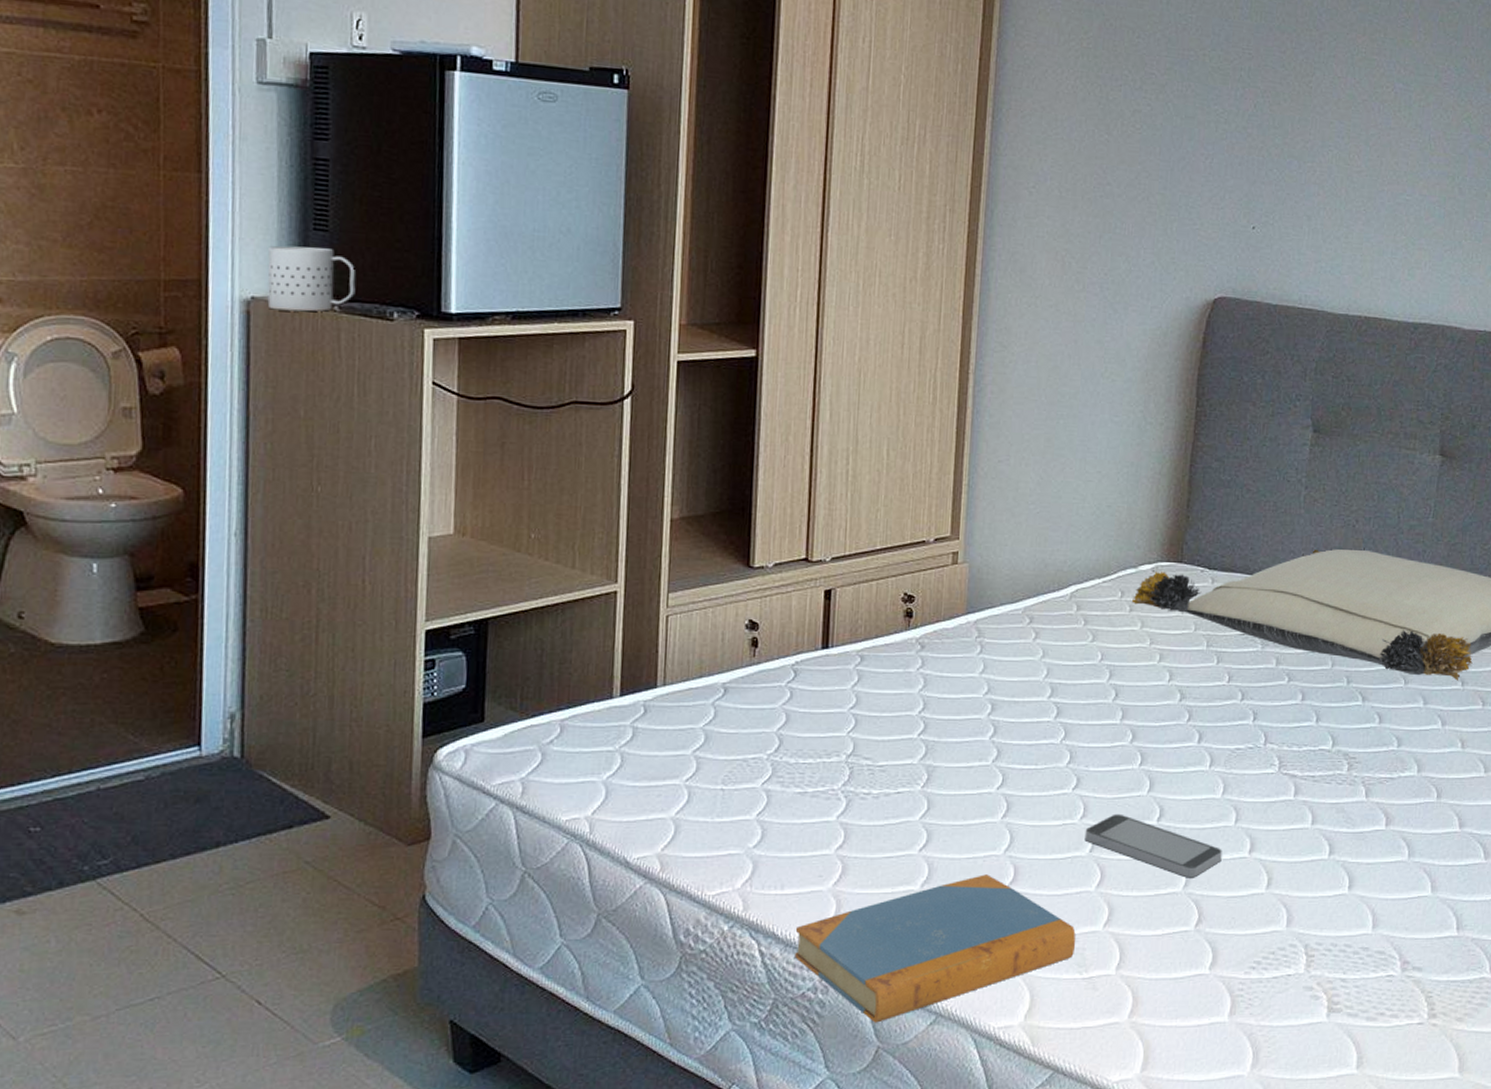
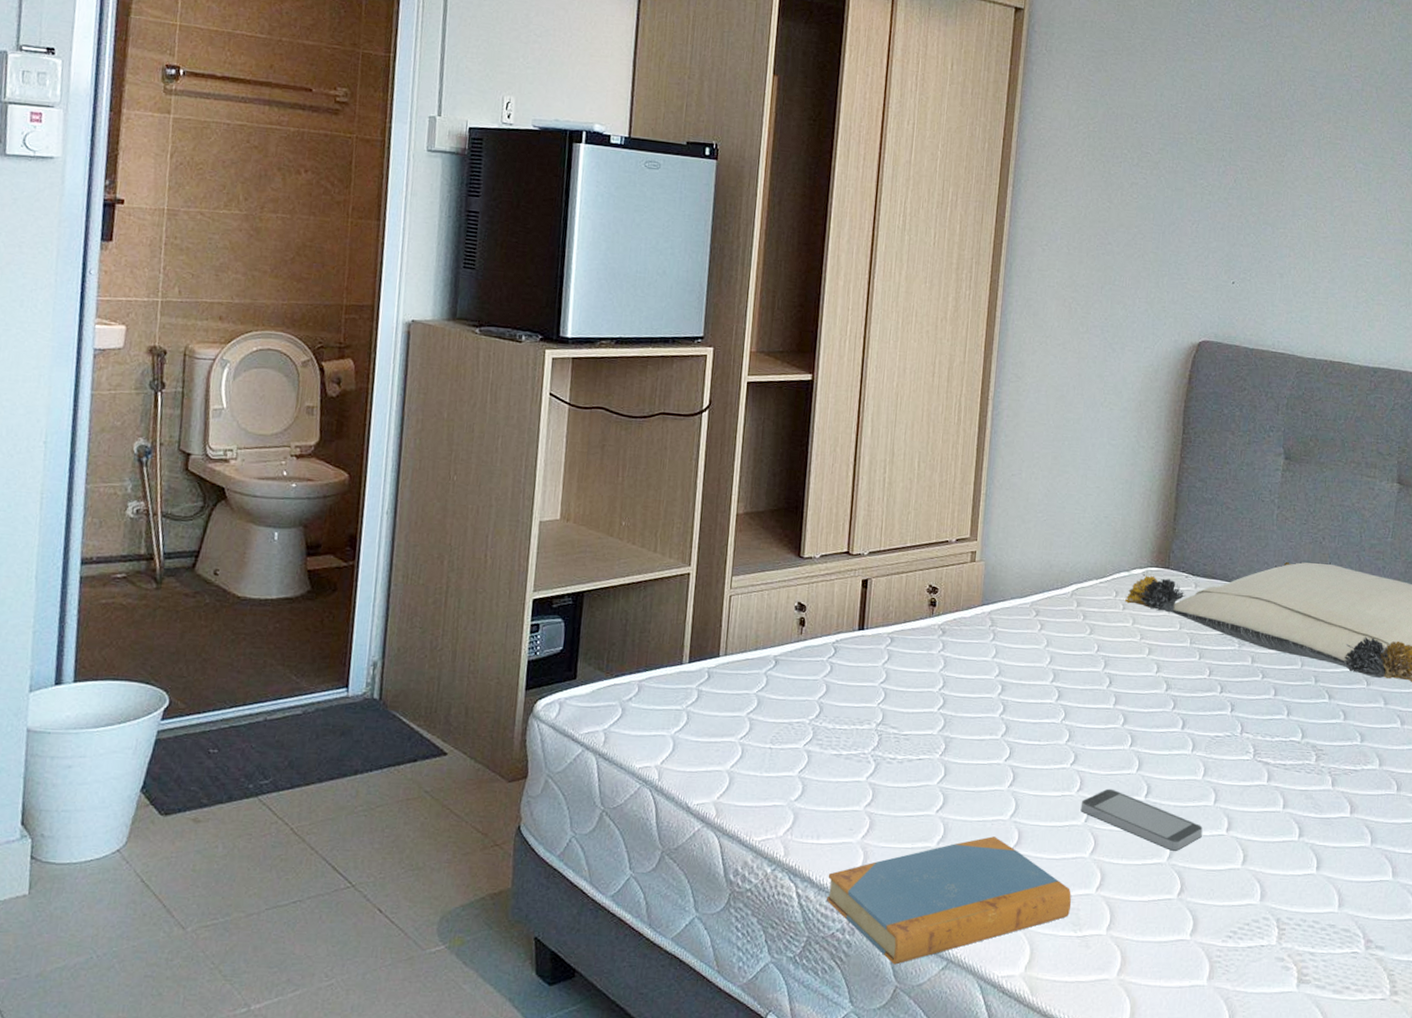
mug: present [267,245,356,312] -> none [423,280,494,334]

